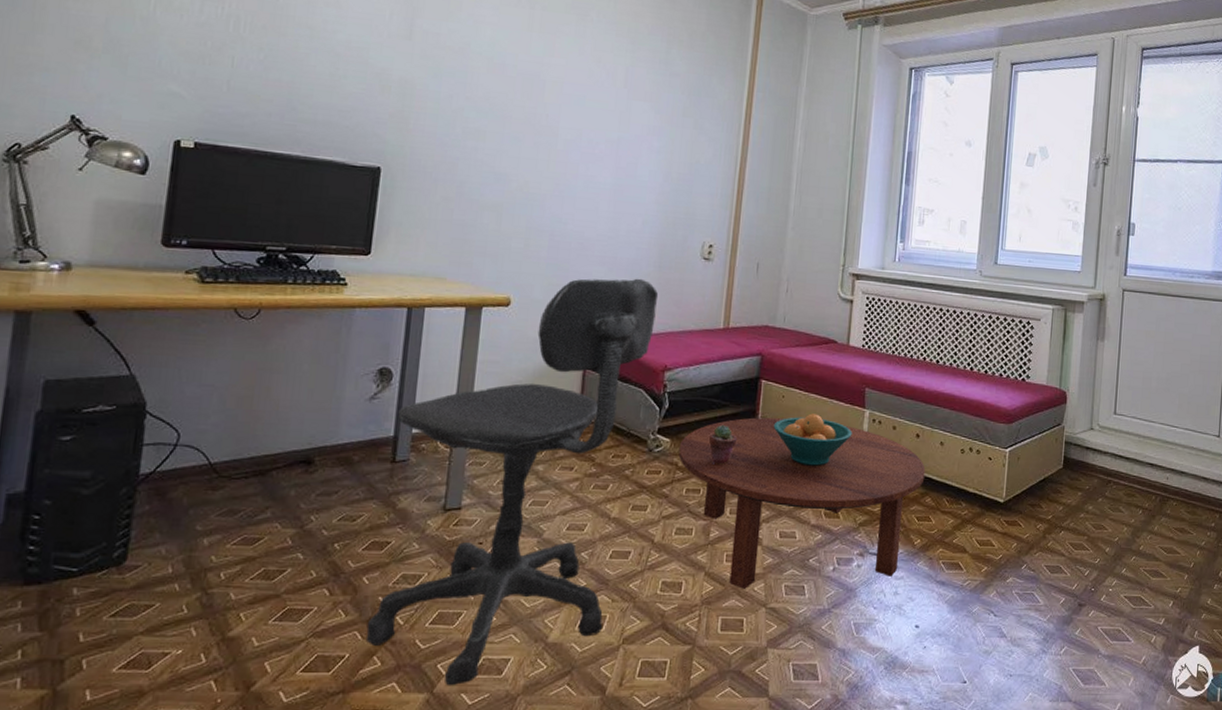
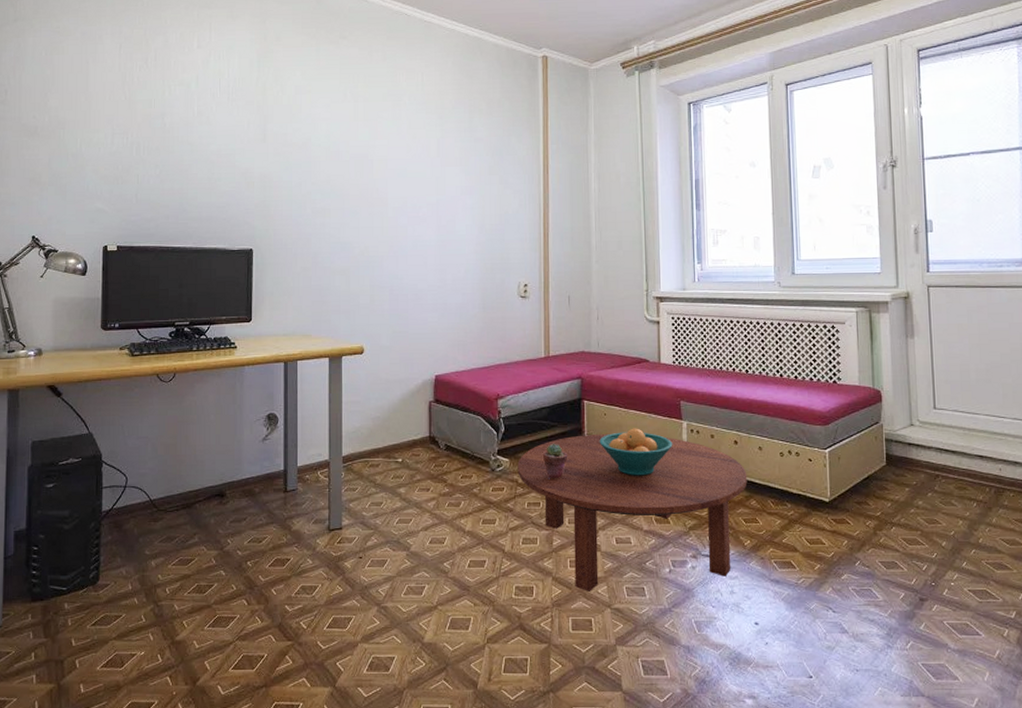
office chair: present [365,278,659,686] -> none [278,320,486,681]

